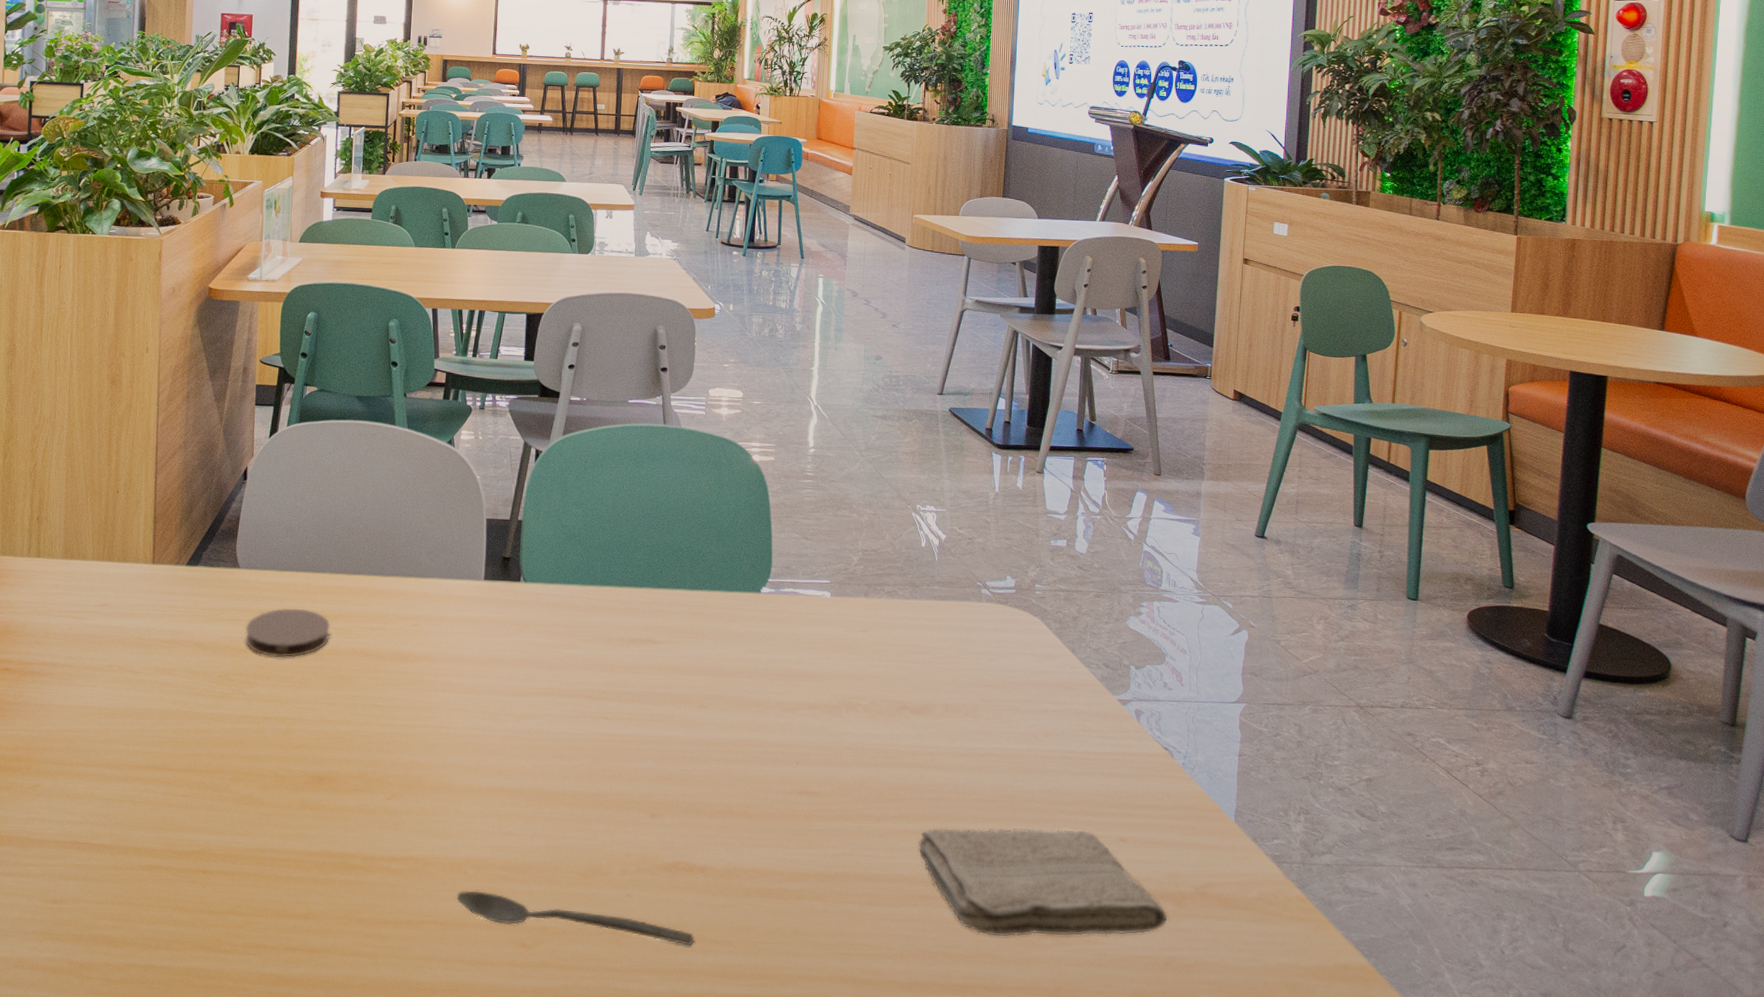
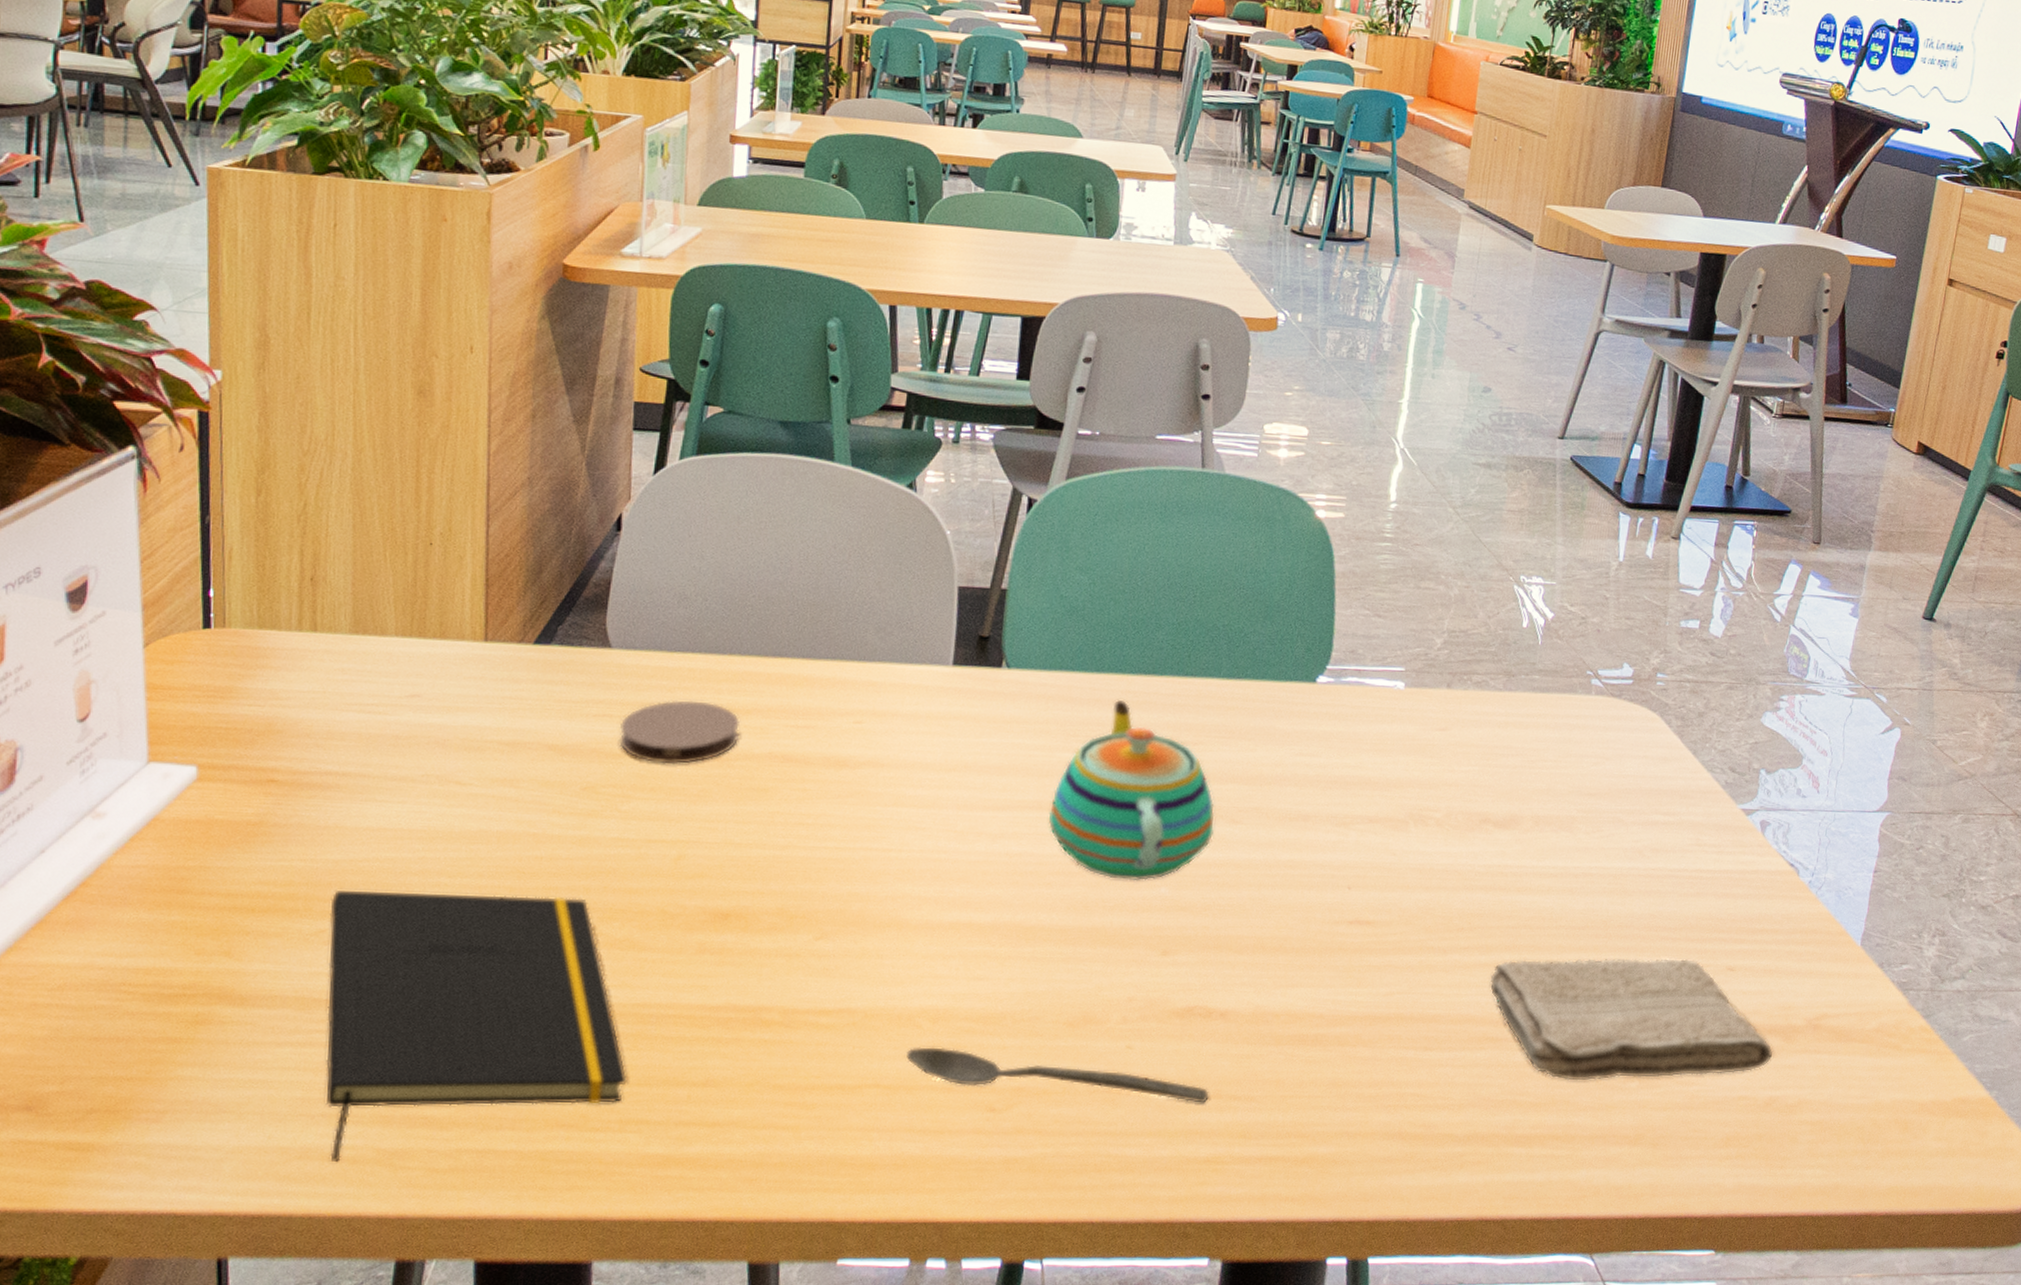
notepad: none [36,754,250,971] -> present [326,891,627,1162]
teapot: none [559,606,687,755] -> present [1048,699,1215,881]

